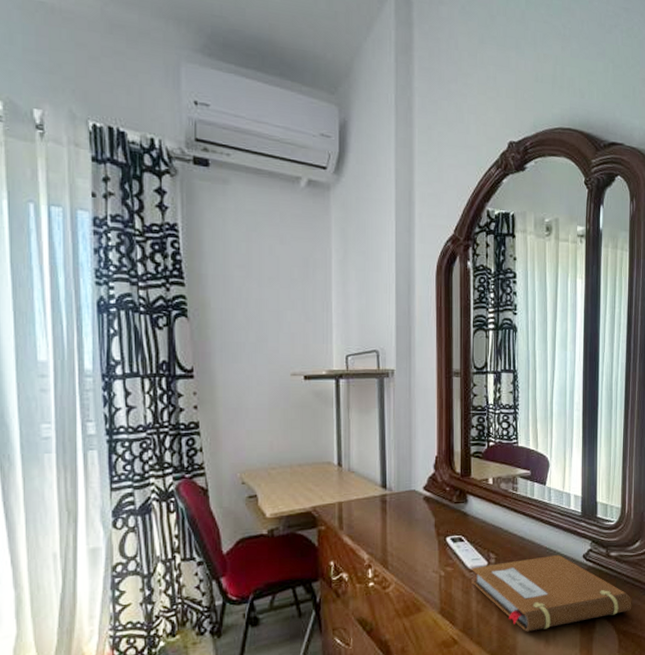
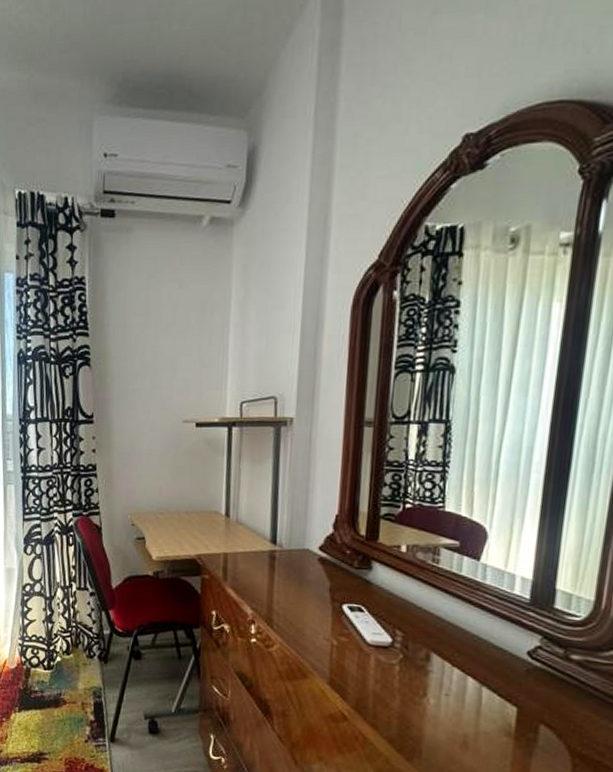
notebook: present [472,555,632,632] -> none [370,642,600,733]

